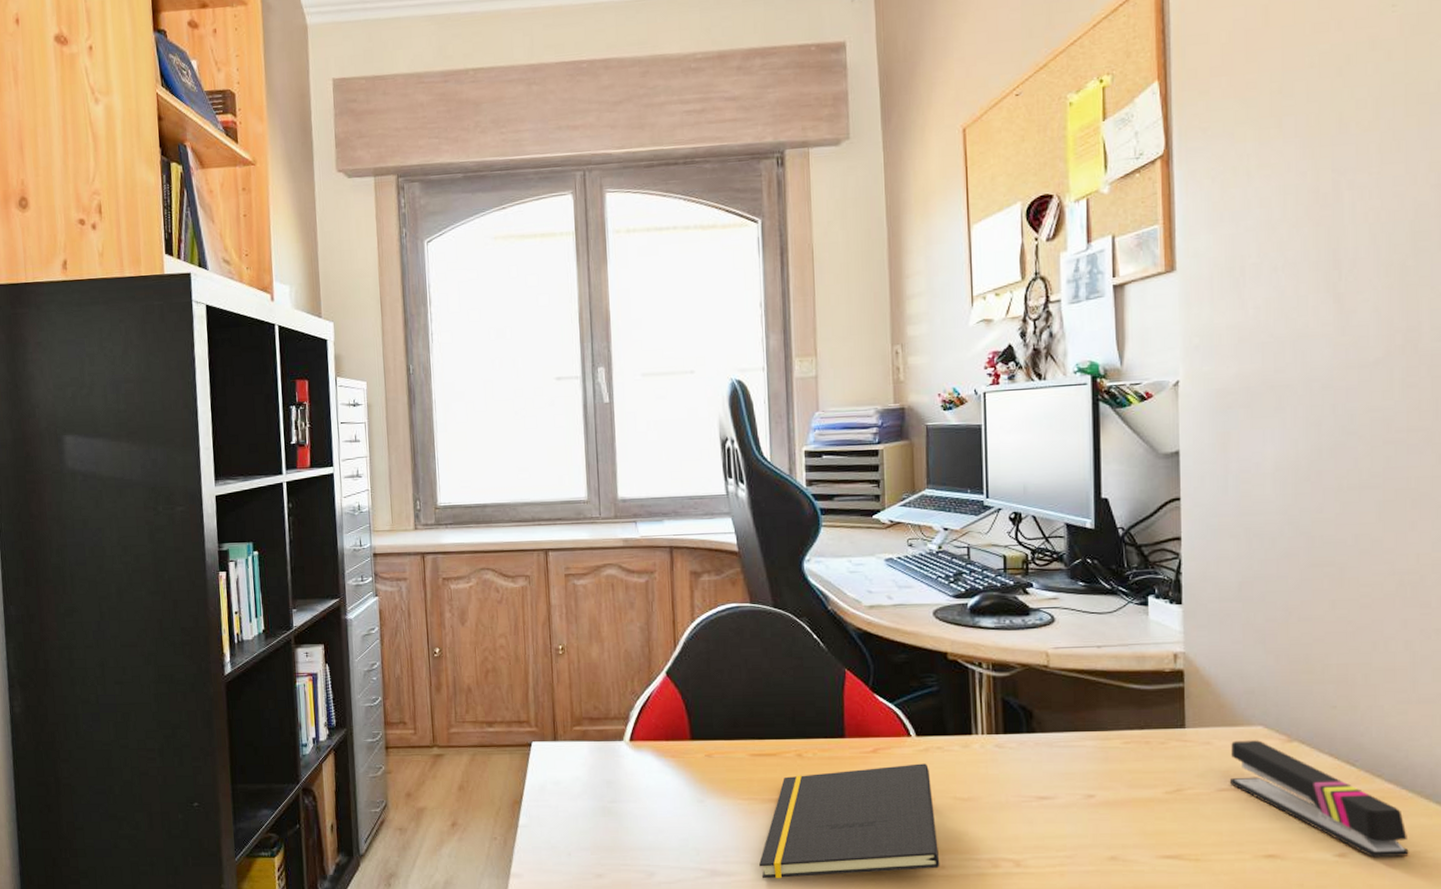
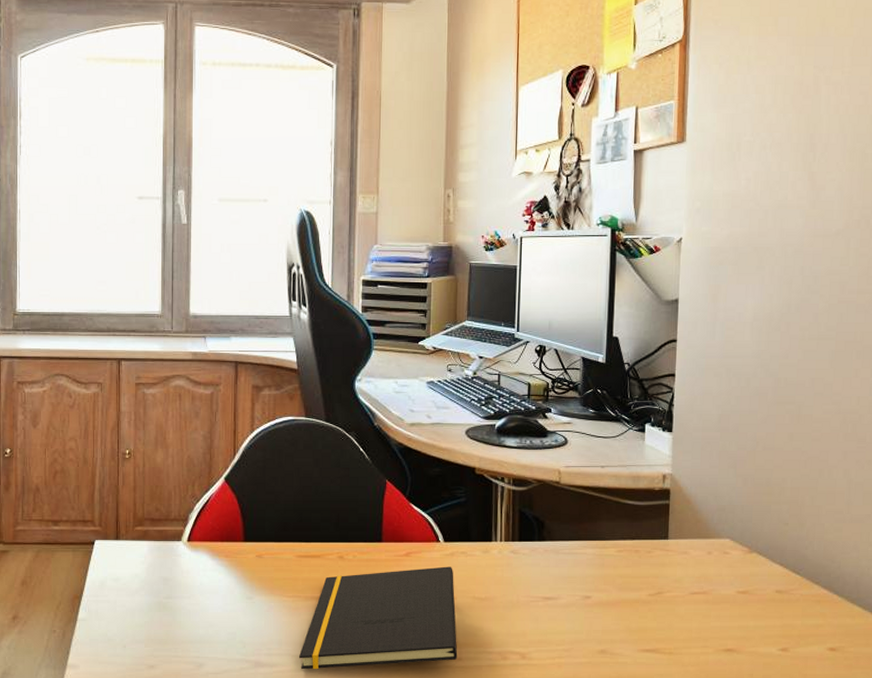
stapler: present [1229,740,1409,858] -> none [700,551,836,652]

